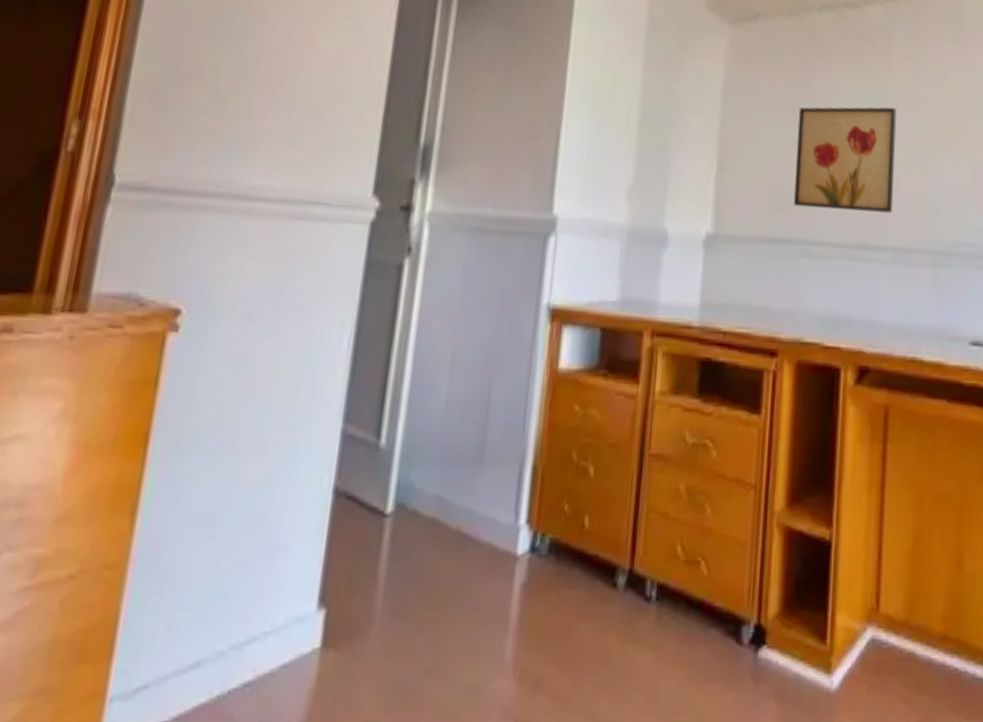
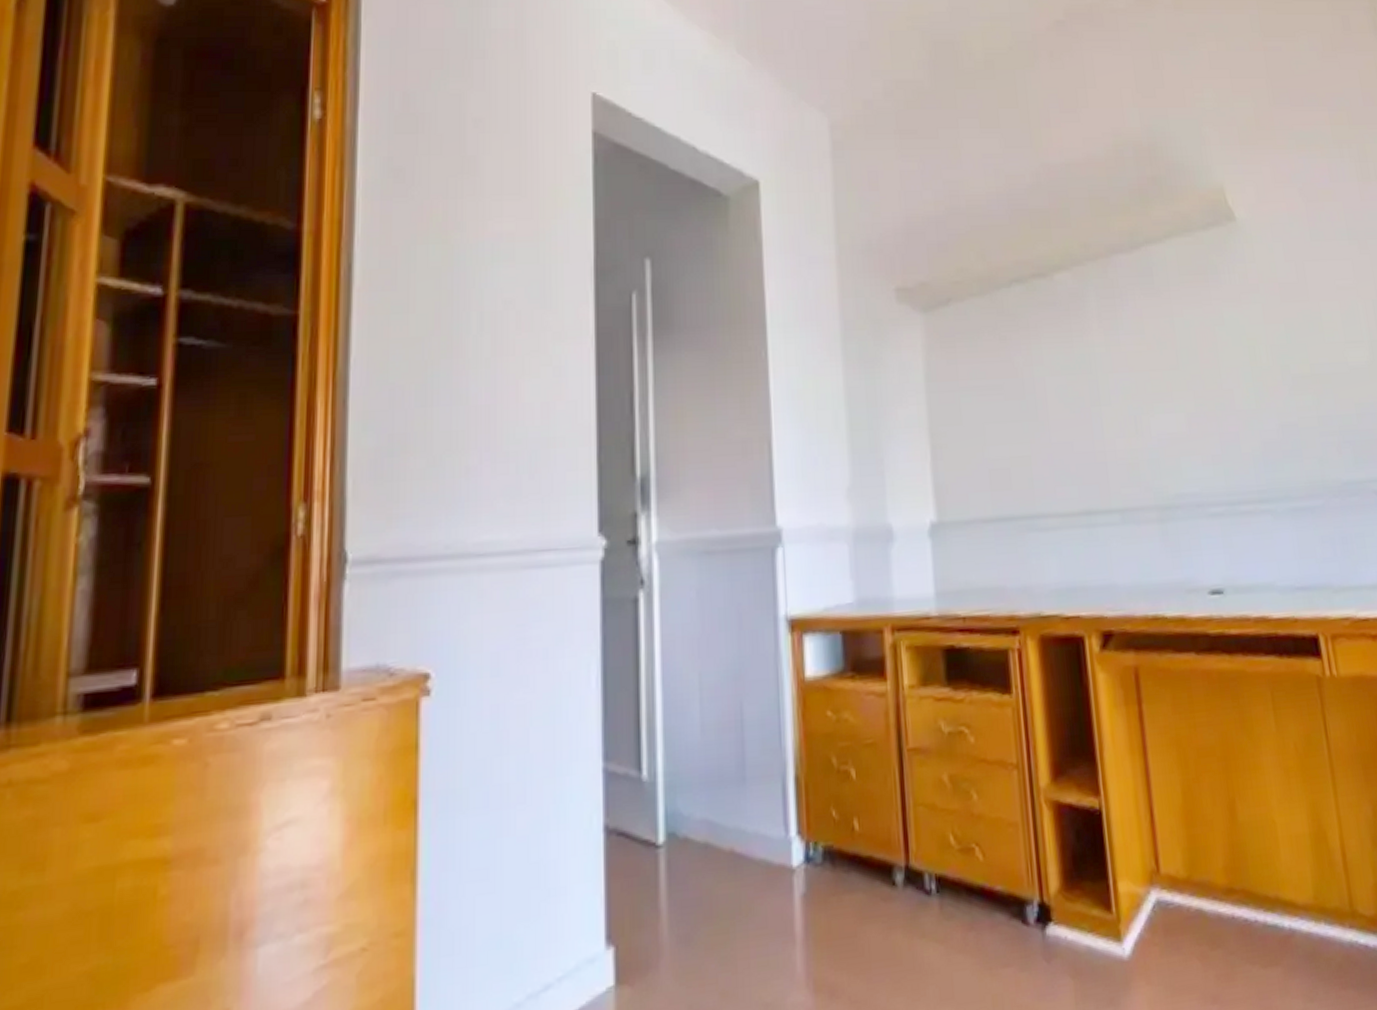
wall art: present [793,107,896,213] -> none [1003,370,1112,483]

